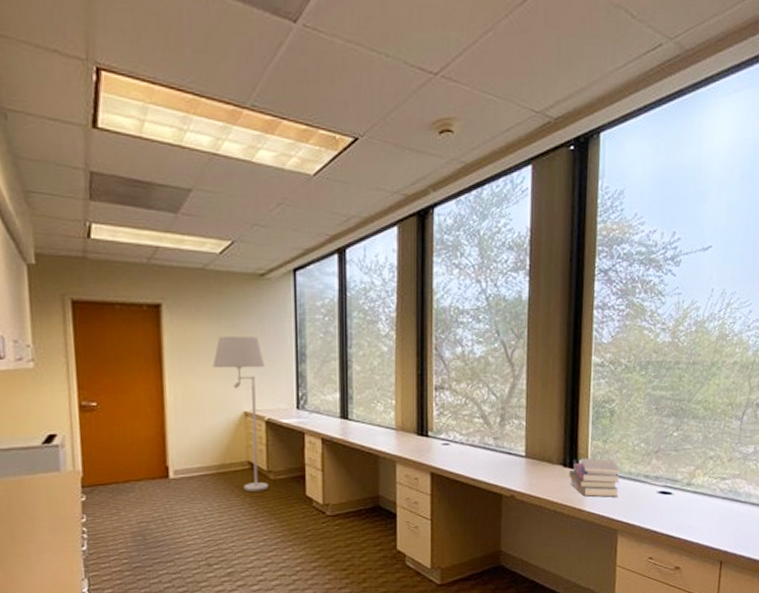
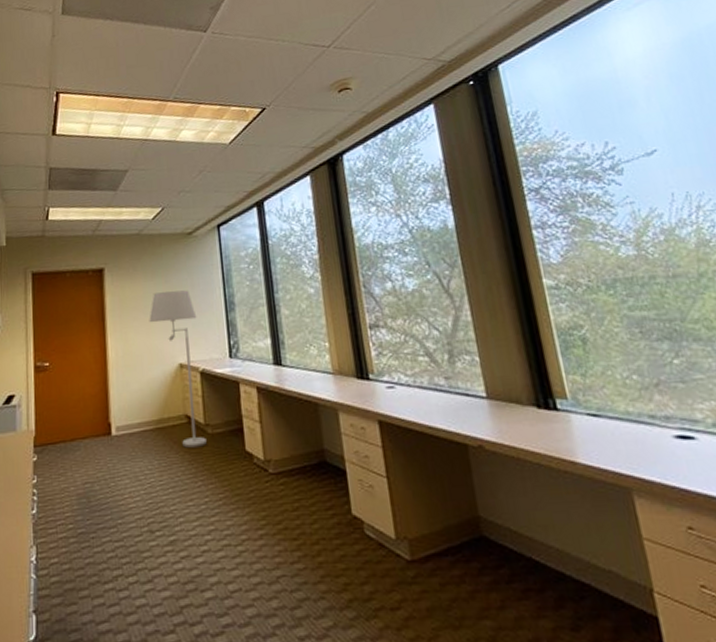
books: present [569,458,620,497] -> none [546,396,620,445]

